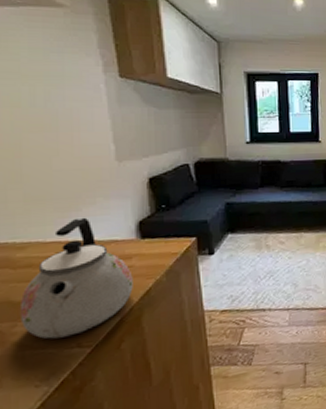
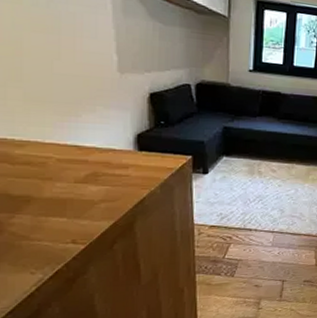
kettle: present [19,217,133,339] -> none [17,123,128,233]

